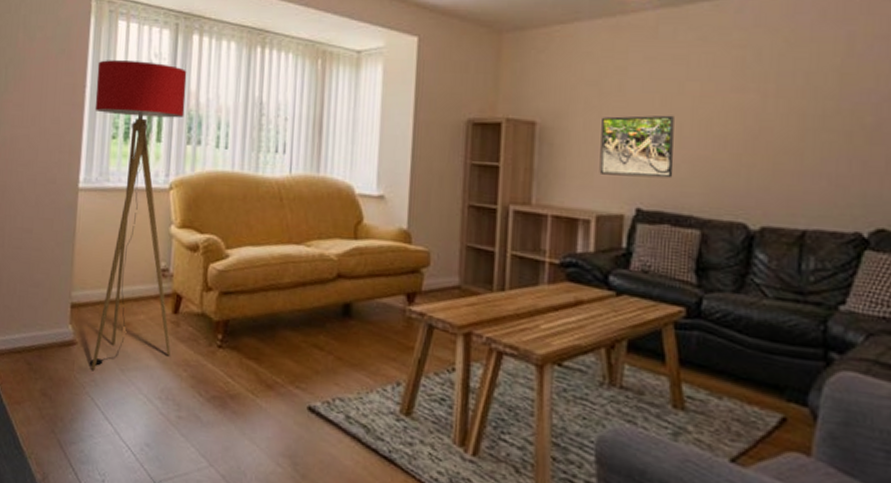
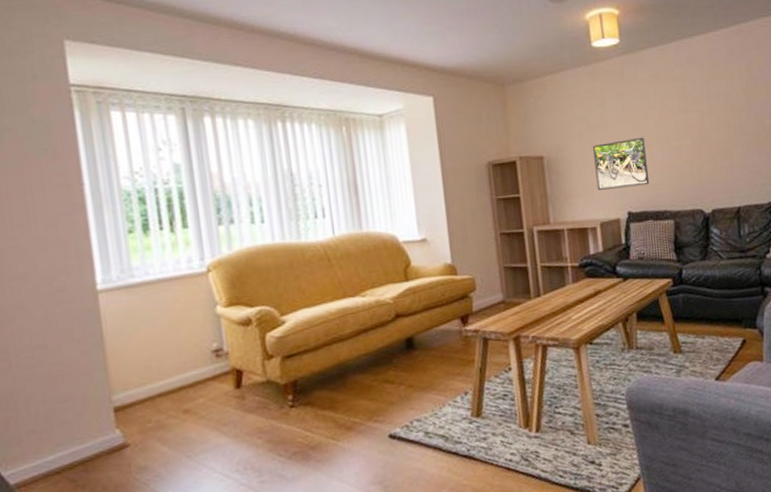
floor lamp: present [90,60,187,370] -> none [93,149,240,466]

